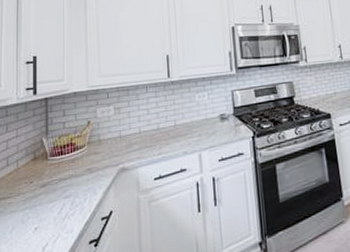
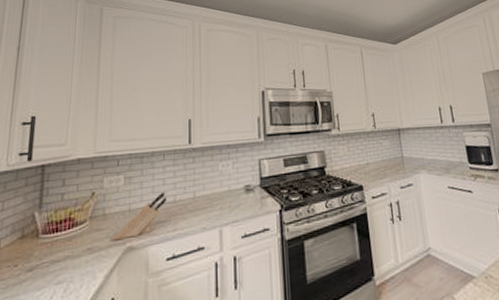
knife block: none [107,121,152,163] -> present [112,192,167,241]

